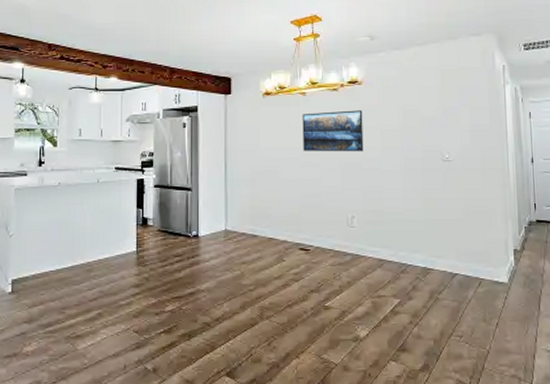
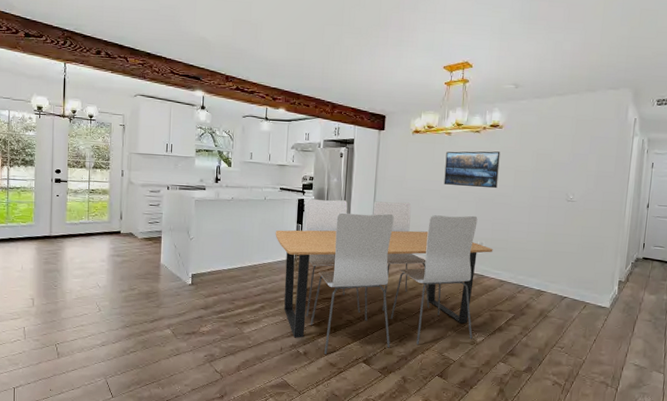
dining table: none [111,174,367,370] -> present [275,199,493,355]

